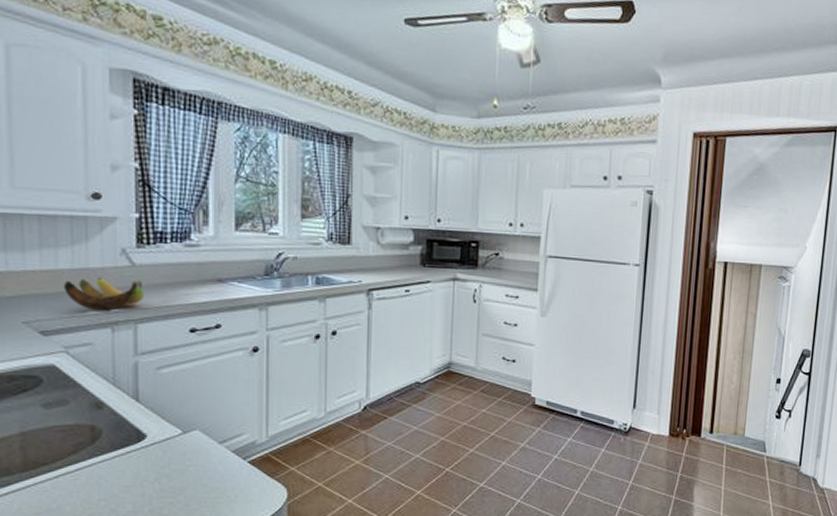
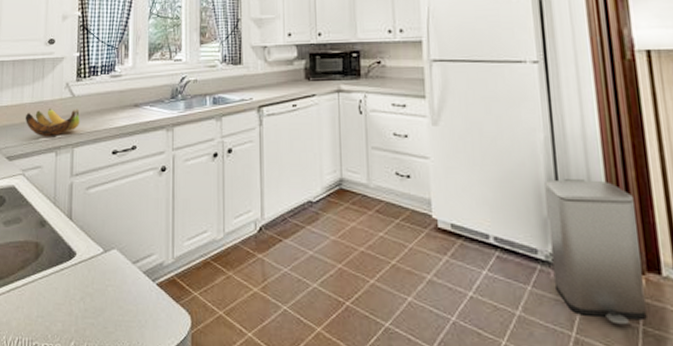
pedal bin: none [622,365,692,474] -> present [545,179,647,325]

